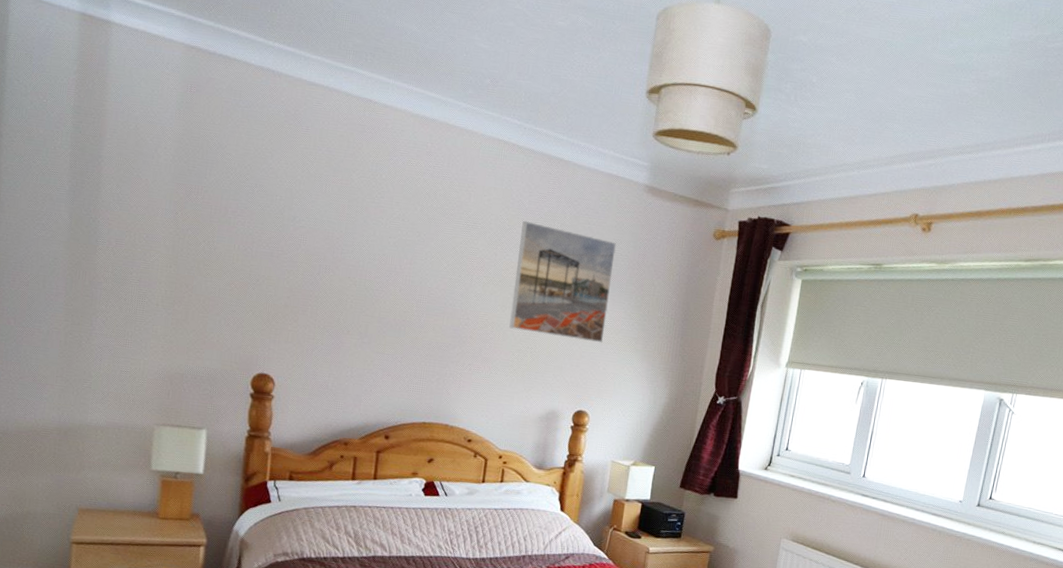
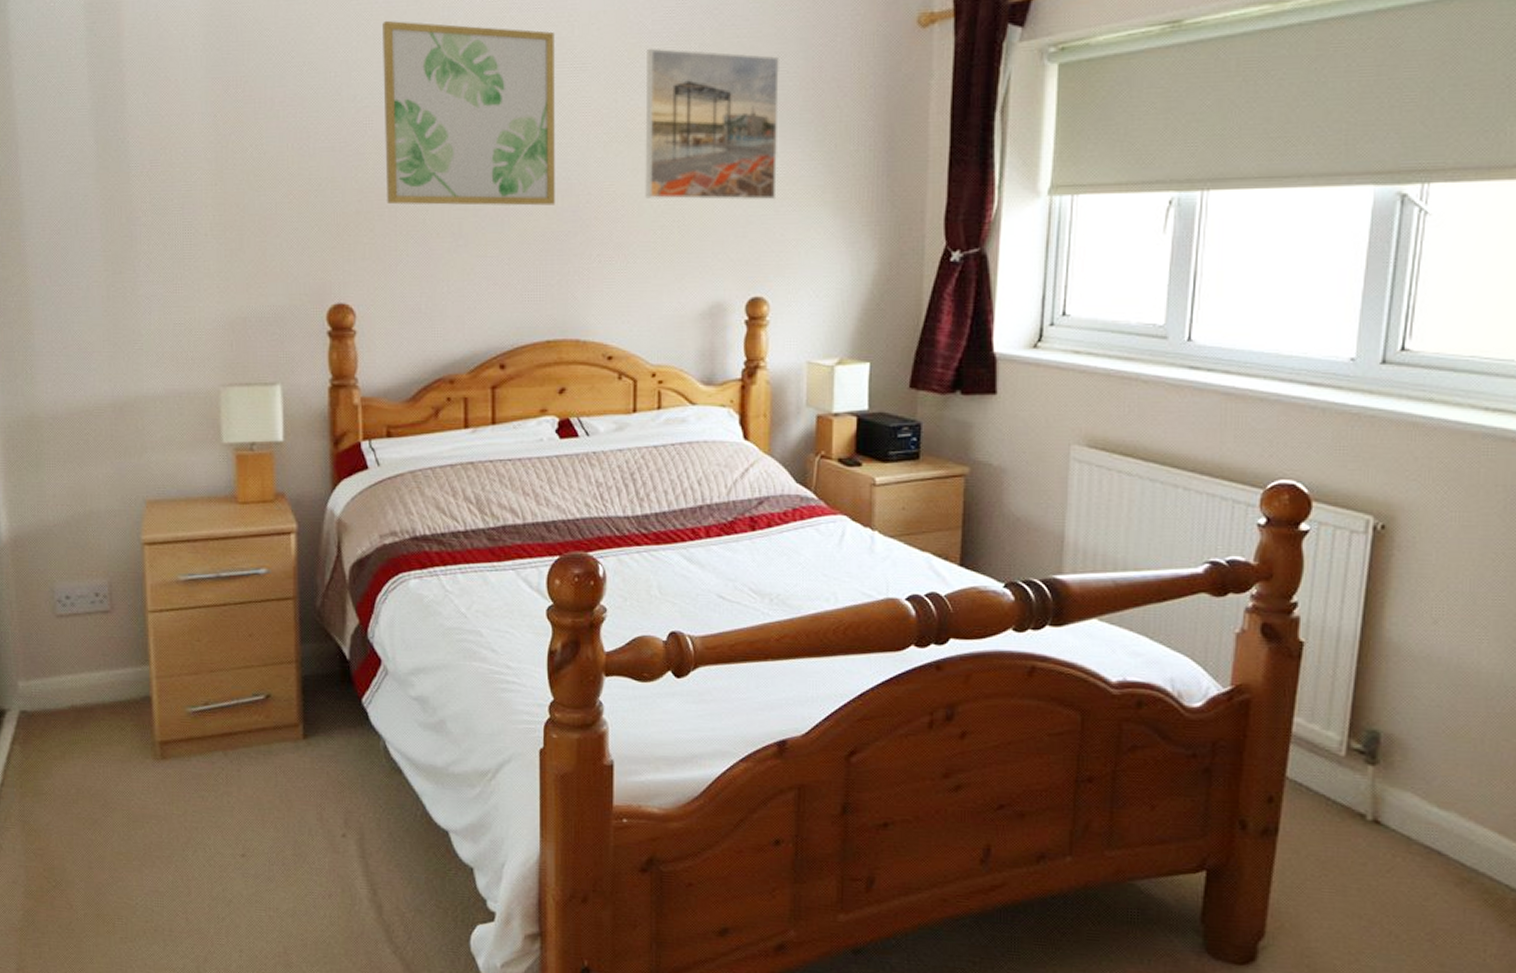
wall art: none [311,164,456,323] -> present [383,20,555,206]

